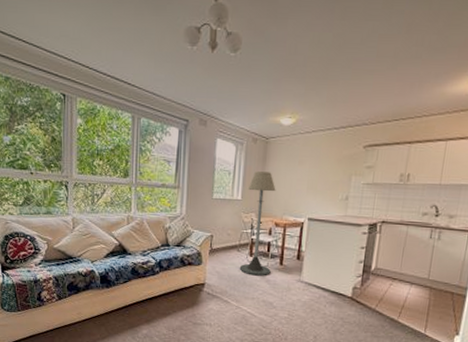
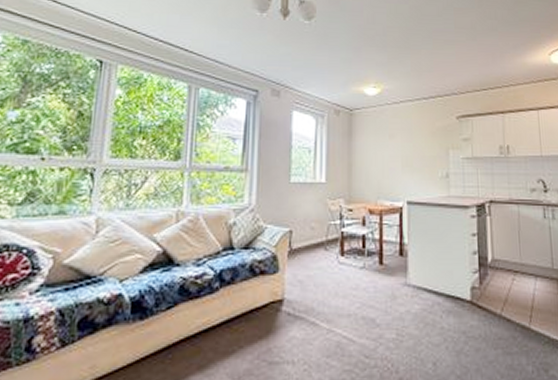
floor lamp: present [239,171,276,276] -> none [328,148,369,282]

